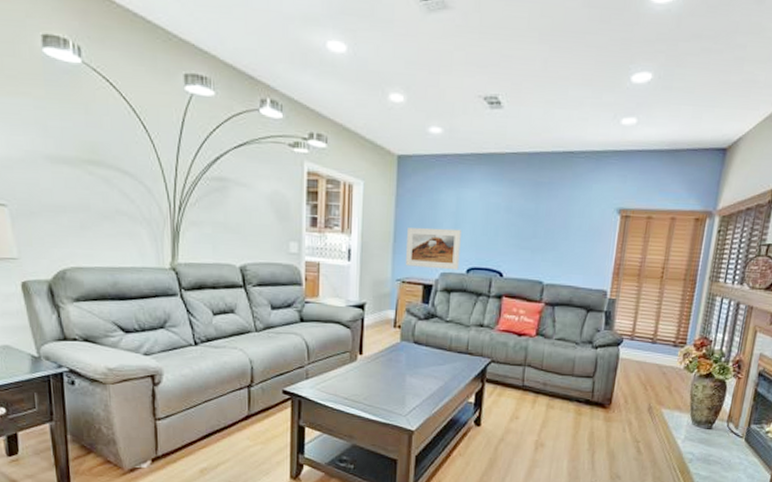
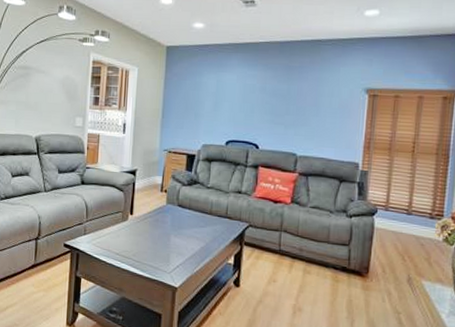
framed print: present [406,227,461,270] -> none [172,105,221,142]

